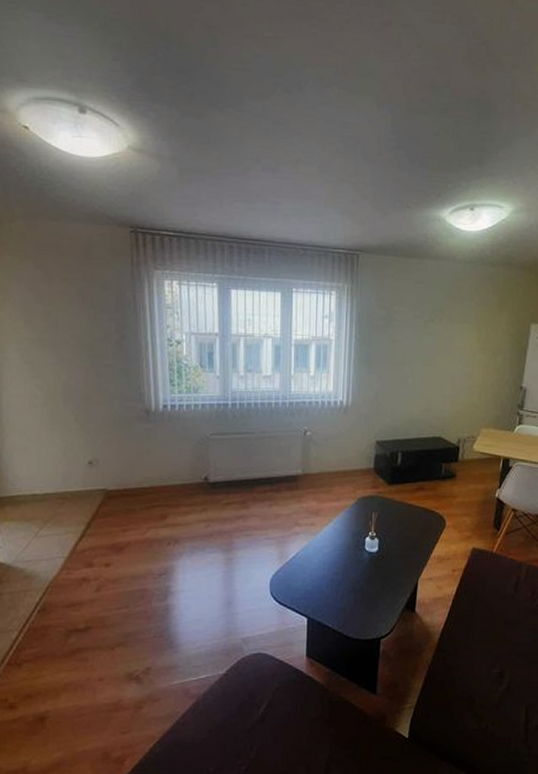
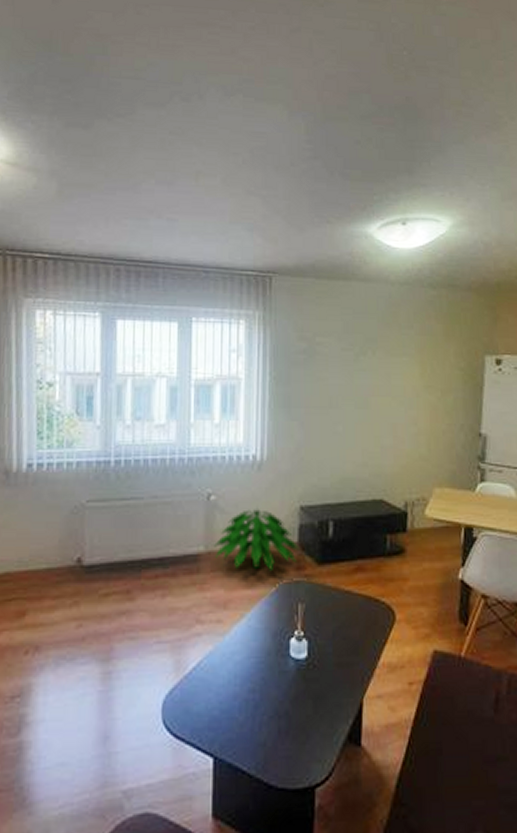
indoor plant: none [309,441,375,489] -> present [214,508,300,572]

